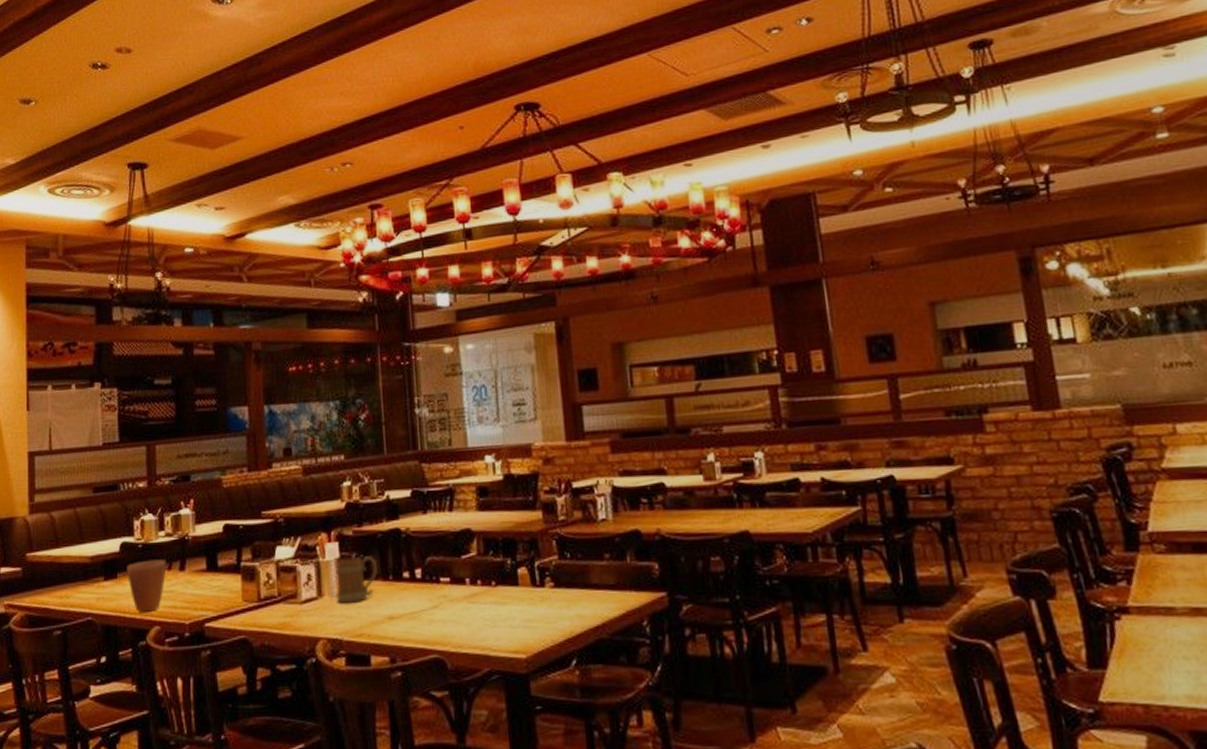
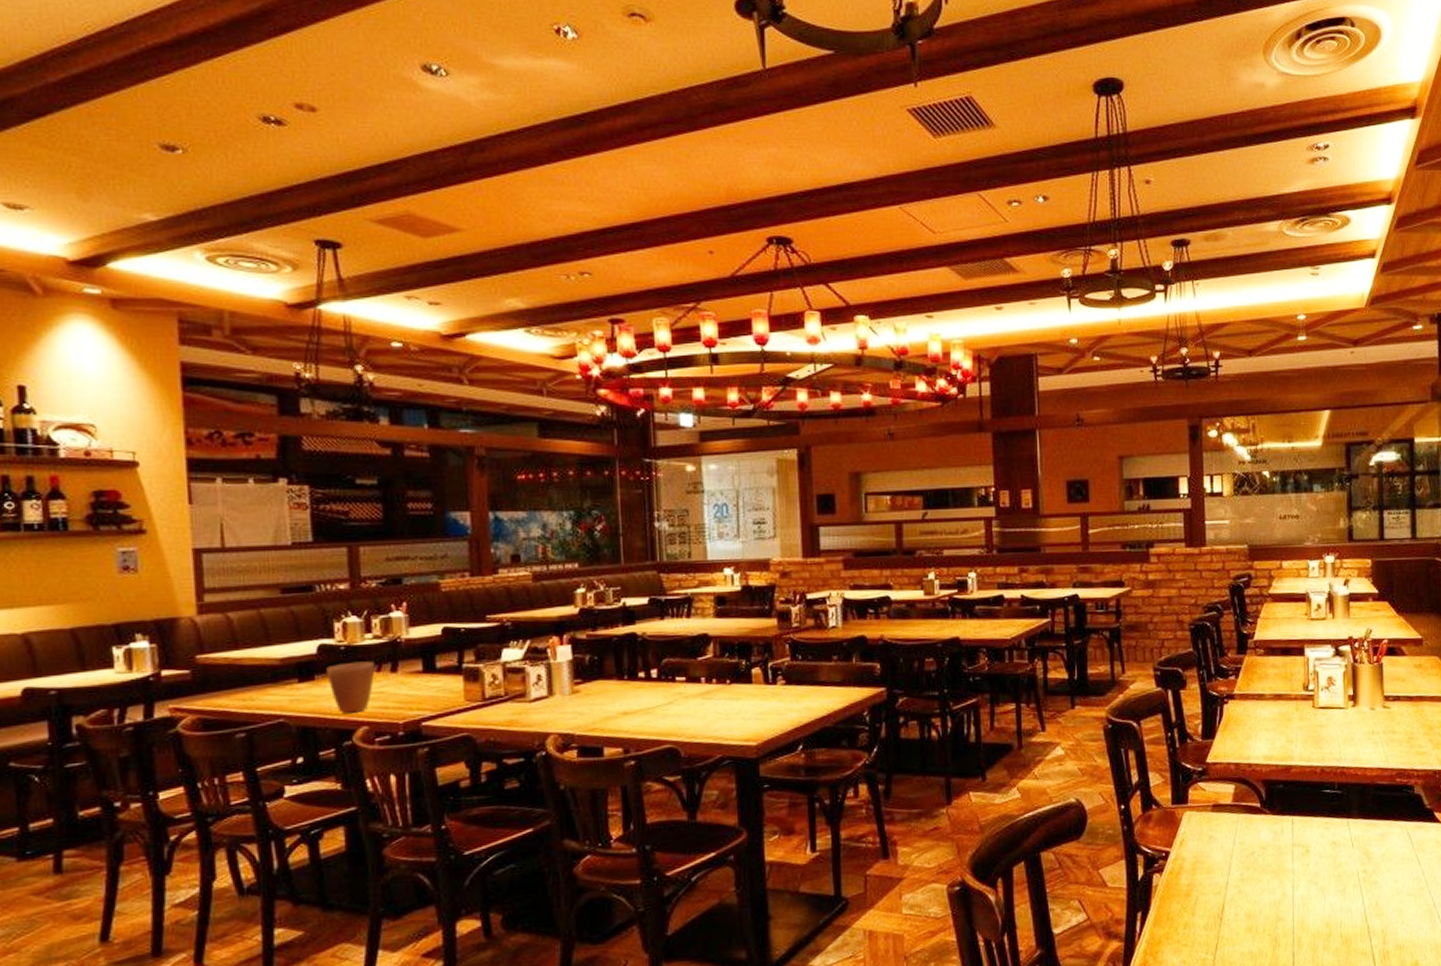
beer mug: present [336,556,377,605] -> none [568,658,612,703]

